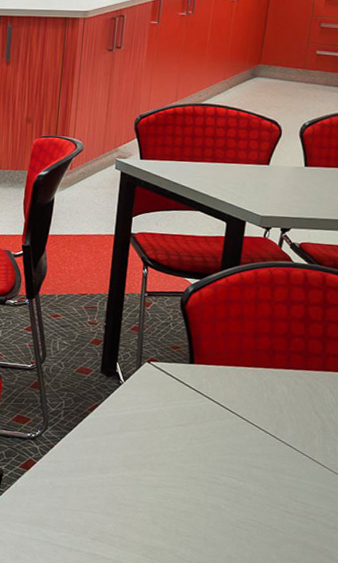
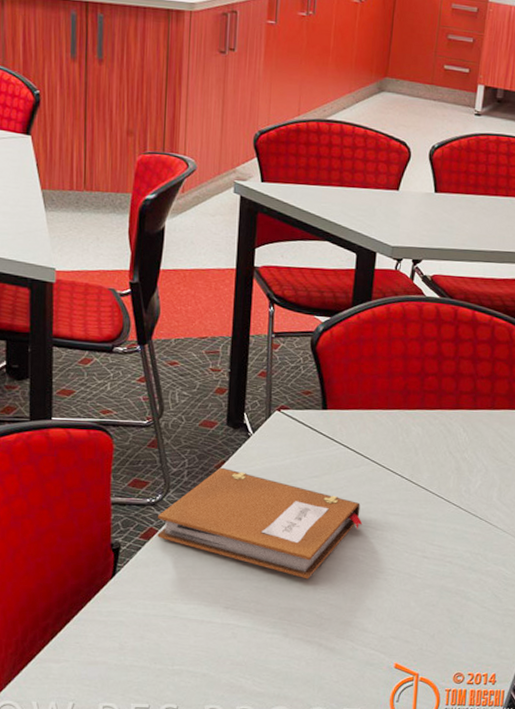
notebook: none [35,410,226,521] -> present [157,467,363,579]

